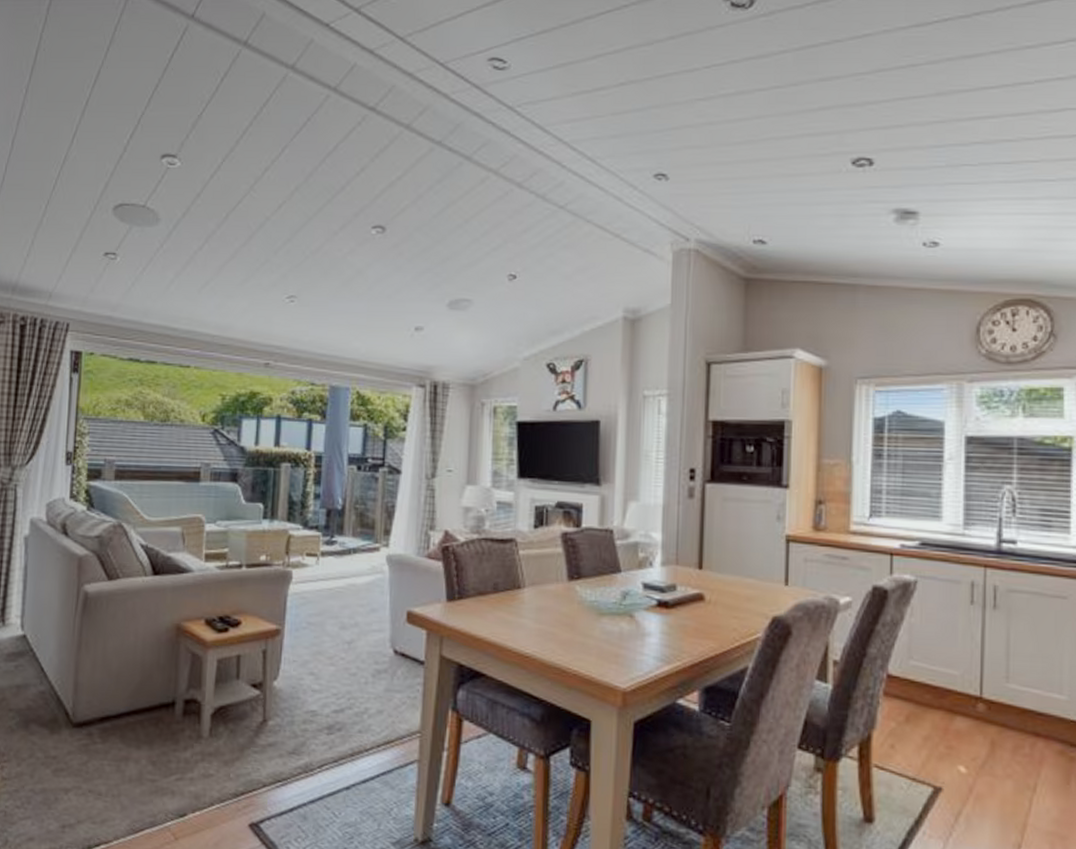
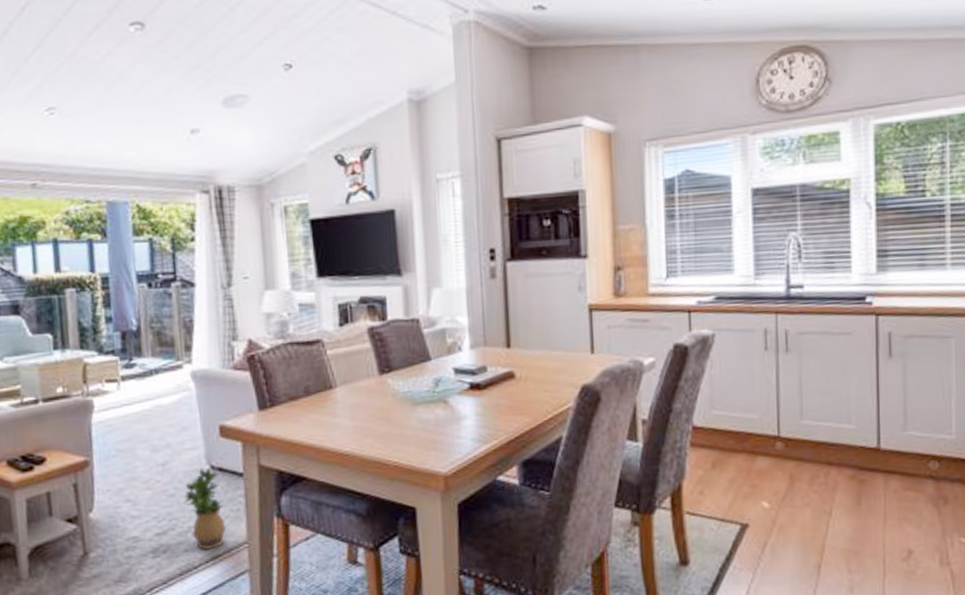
potted plant: none [365,651,402,733] -> present [185,467,226,549]

